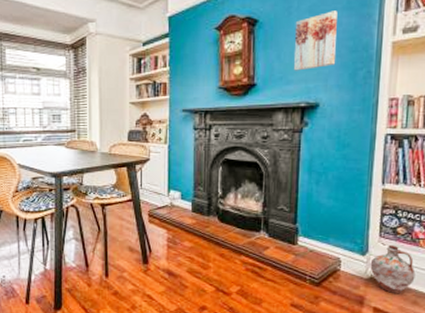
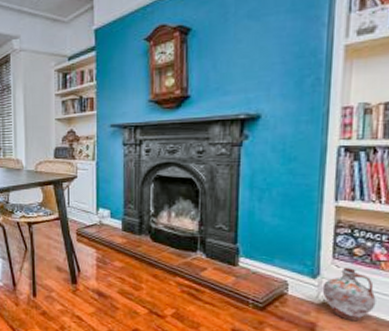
wall art: present [293,10,338,71] -> none [230,14,280,81]

